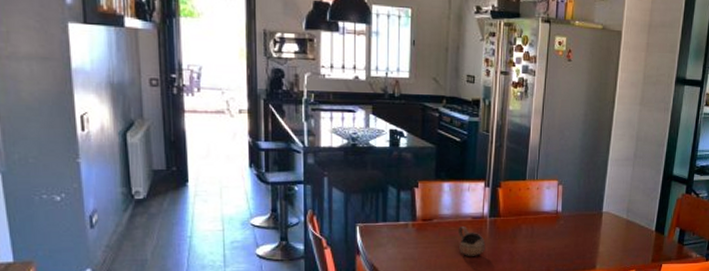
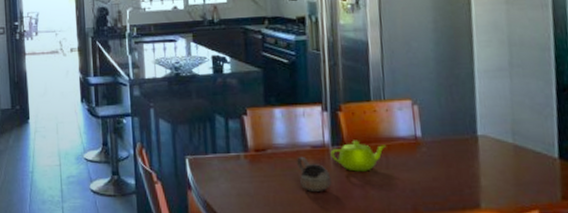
teapot: none [487,213,533,240] -> present [330,140,385,172]

